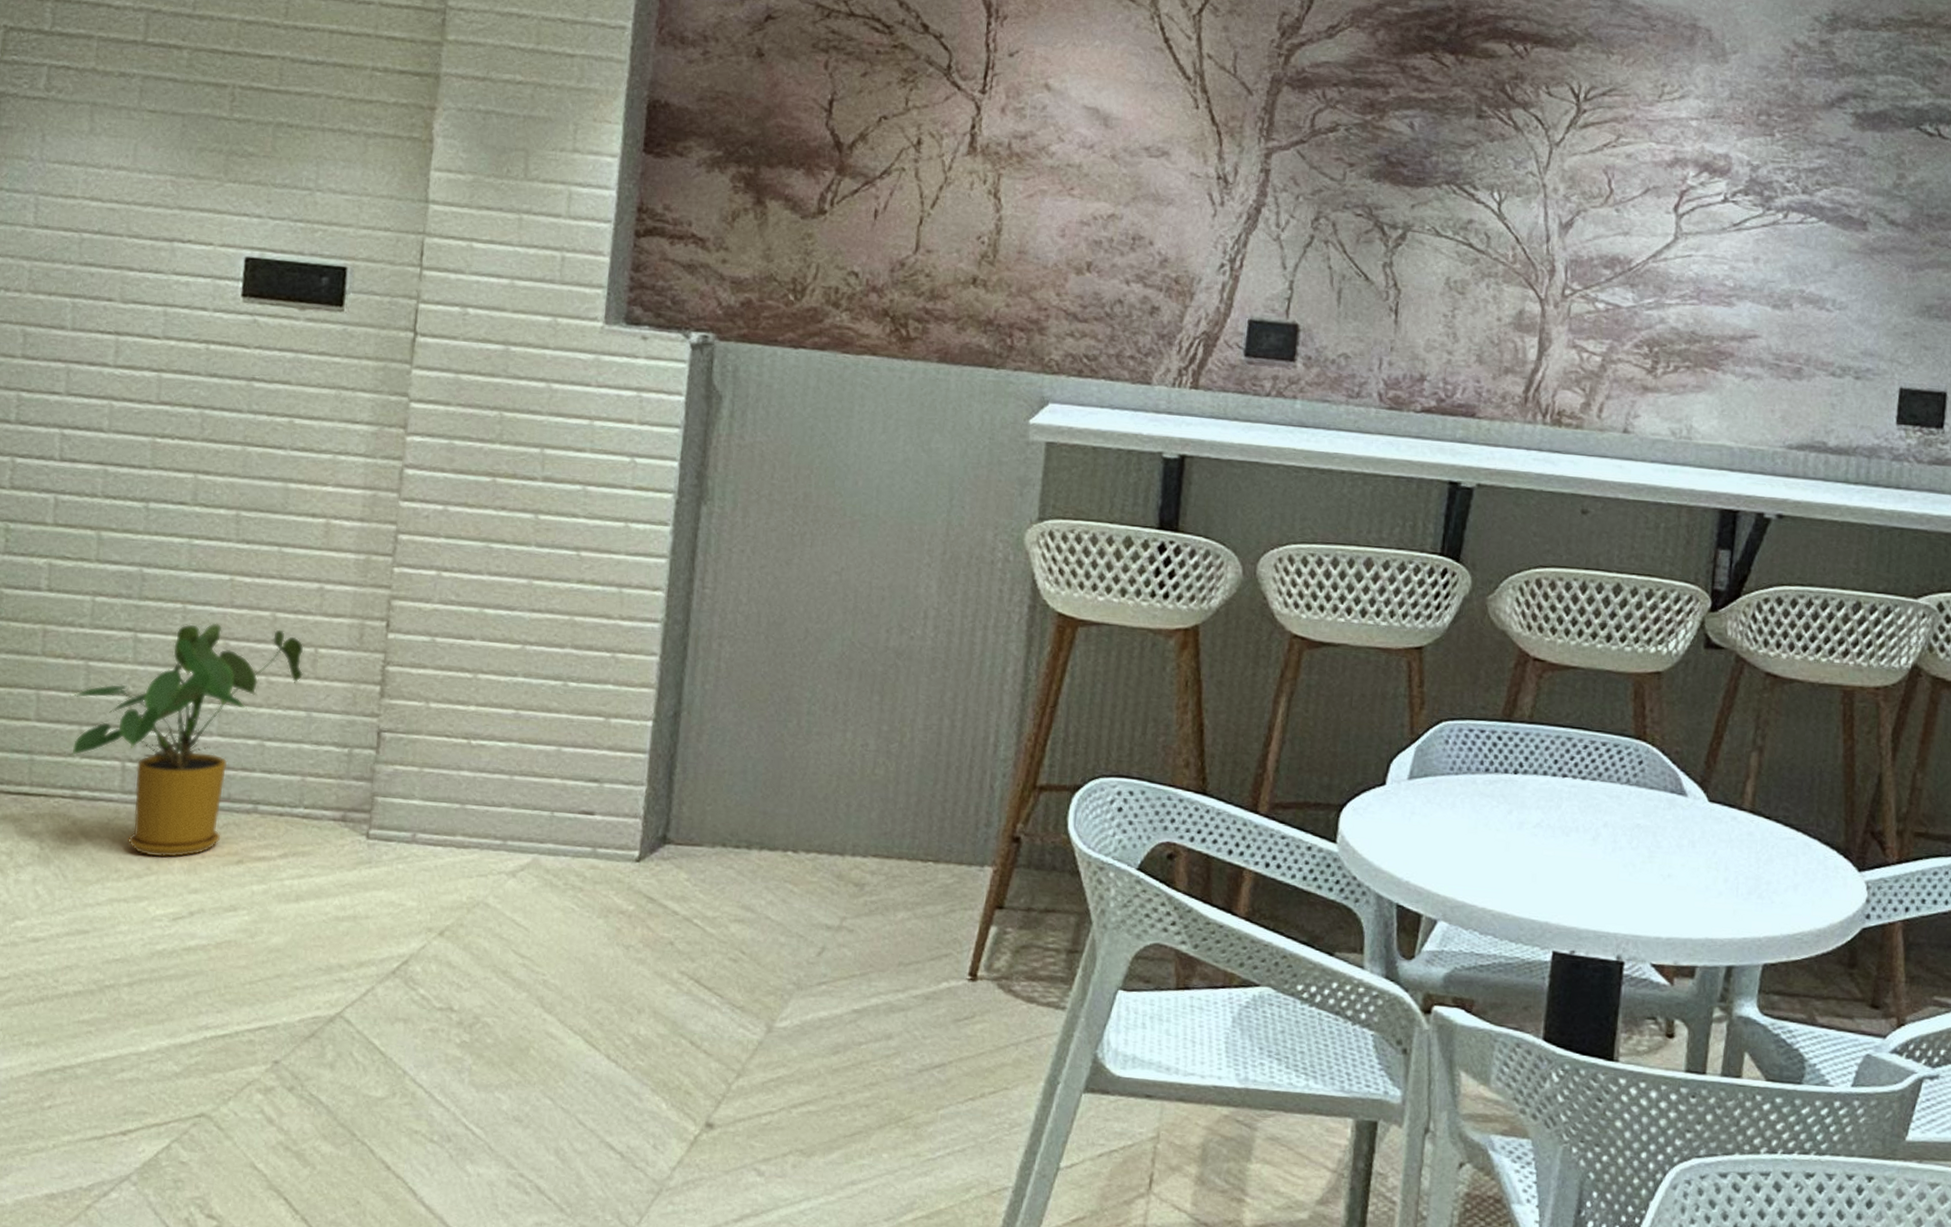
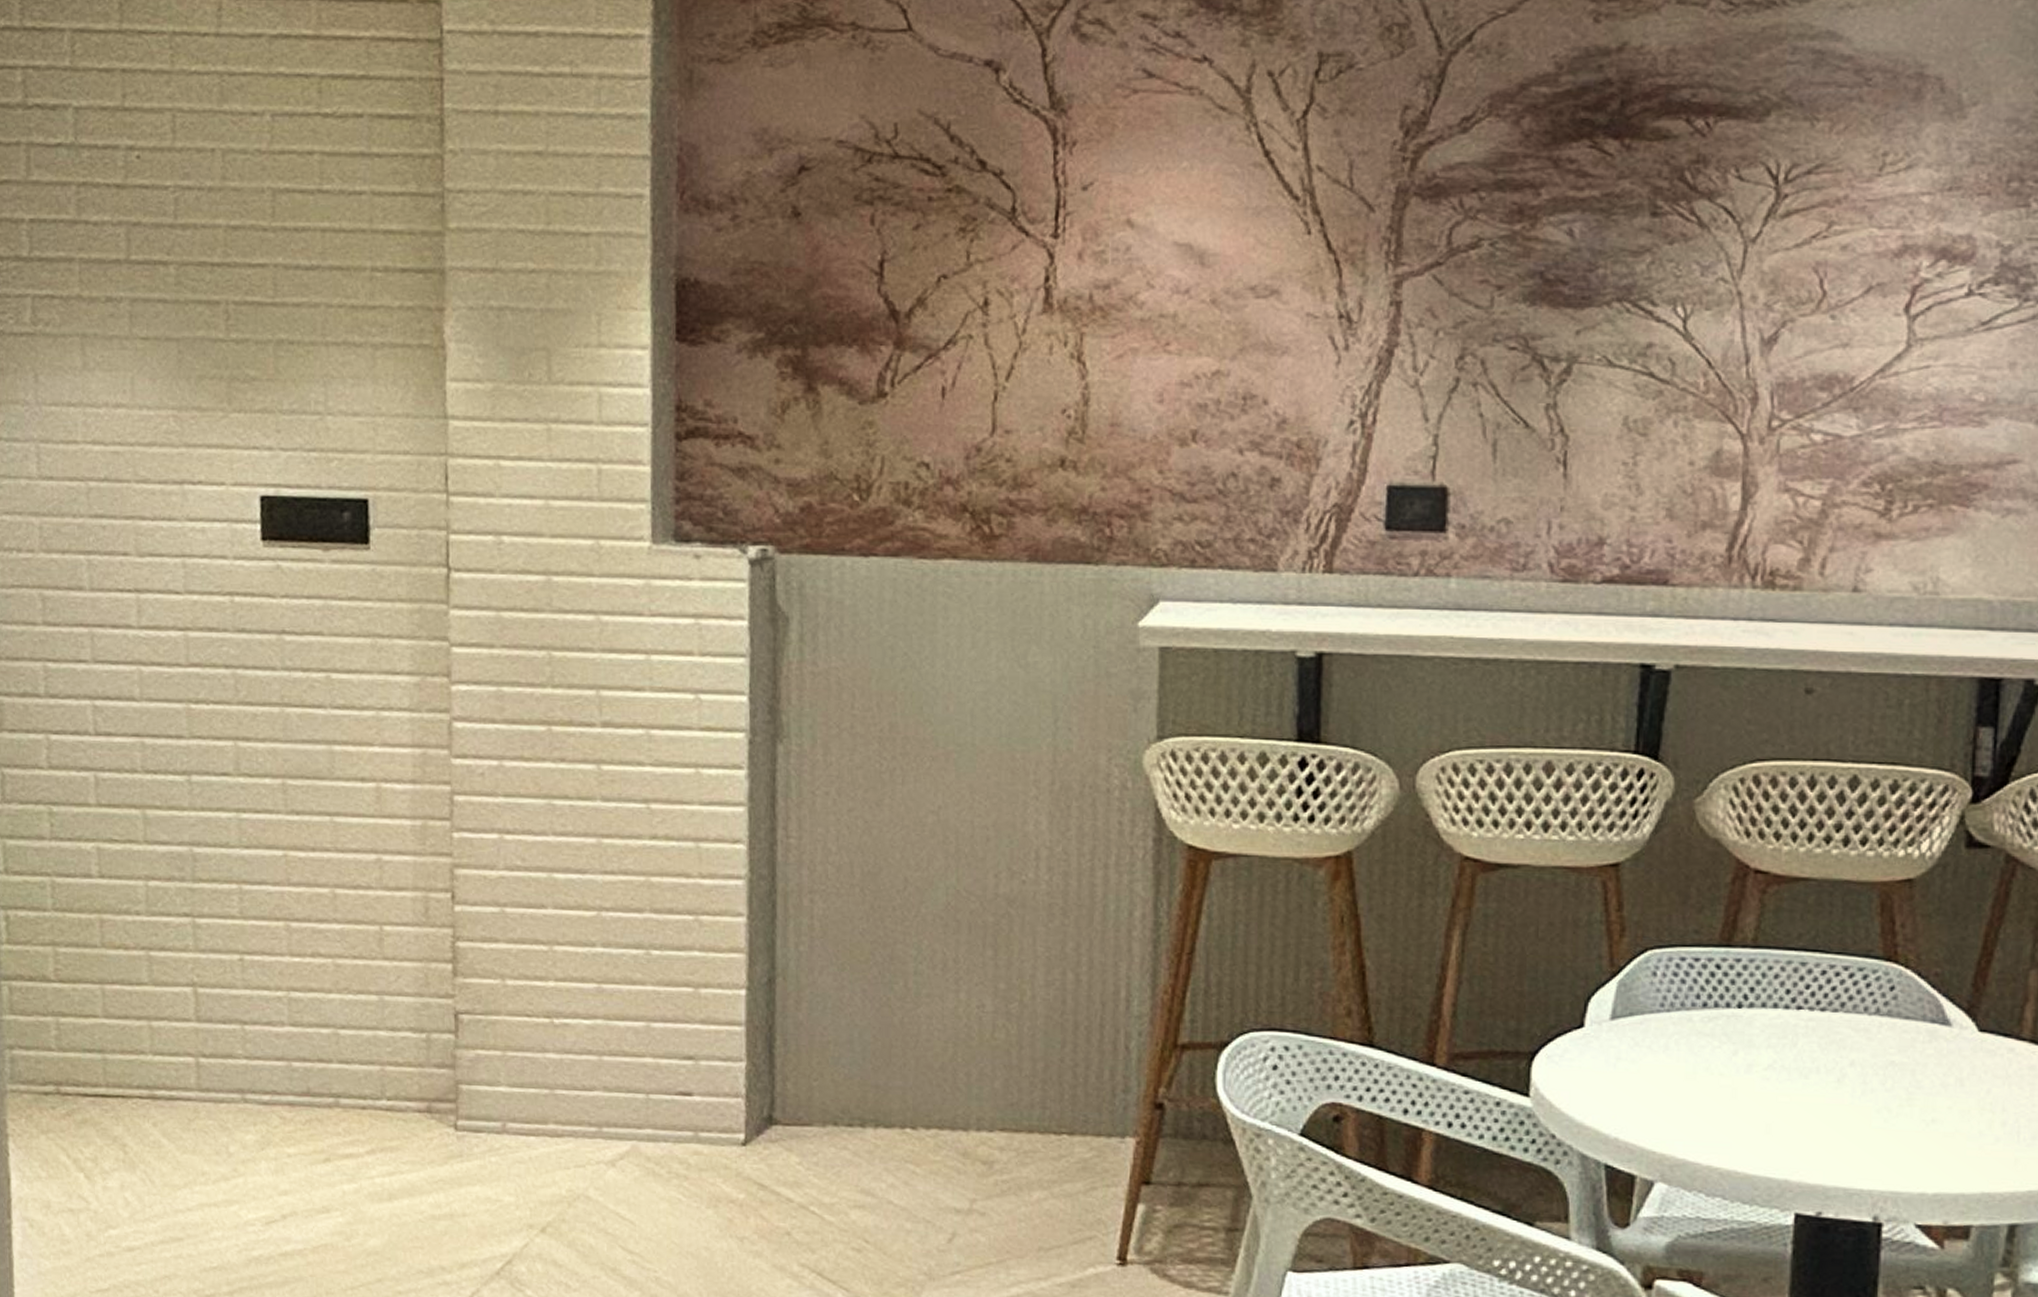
house plant: present [69,622,304,858] -> none [134,903,370,1158]

